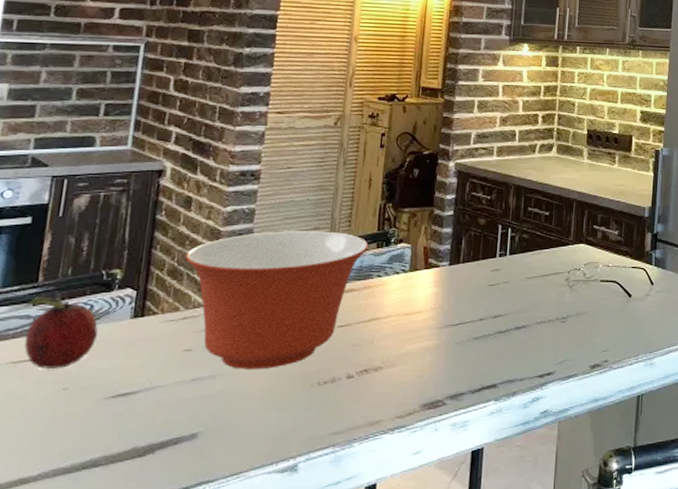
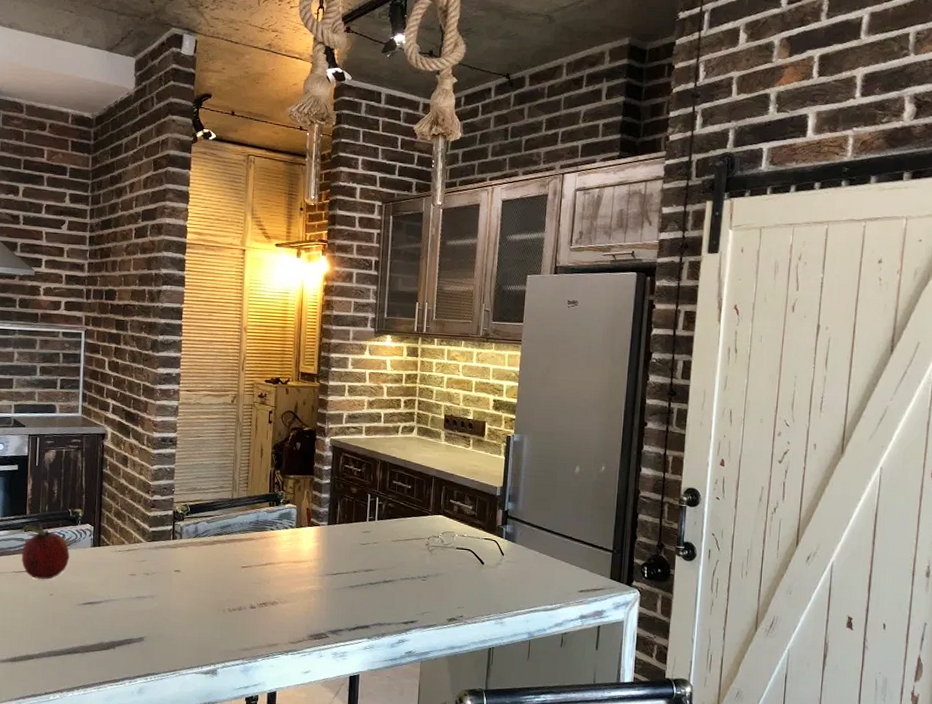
mixing bowl: present [186,231,369,369] -> none [126,487,263,595]

